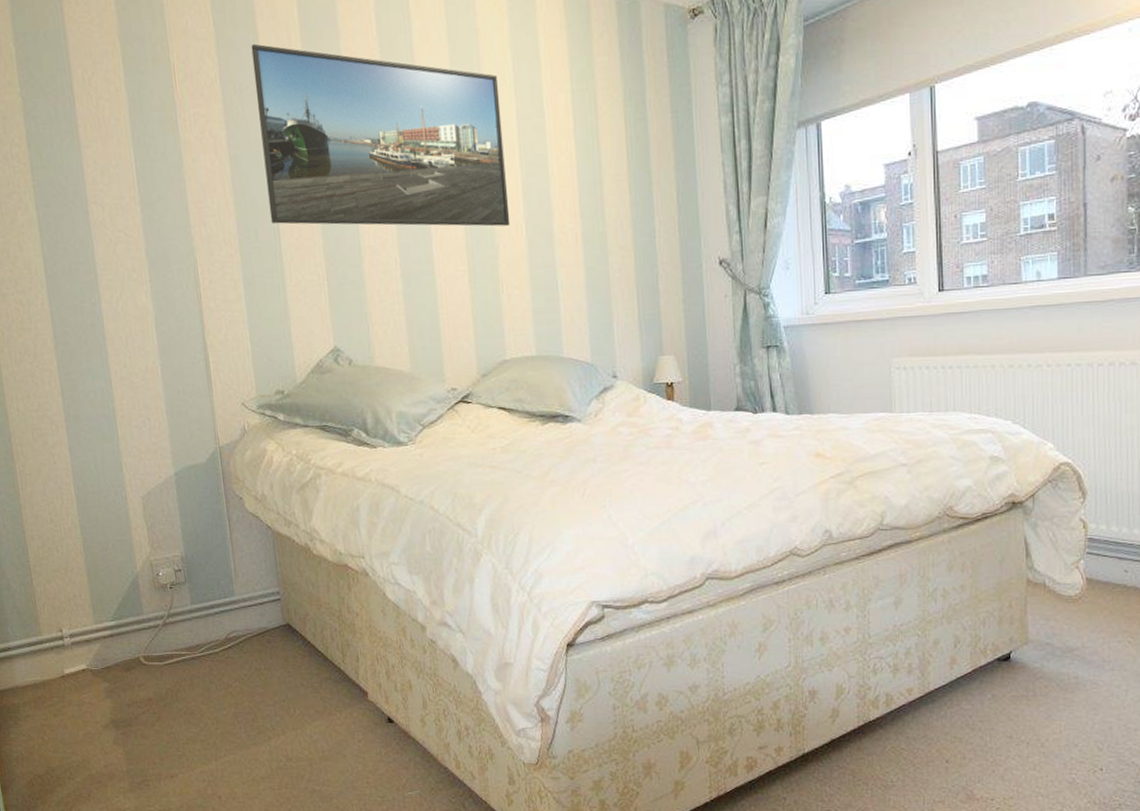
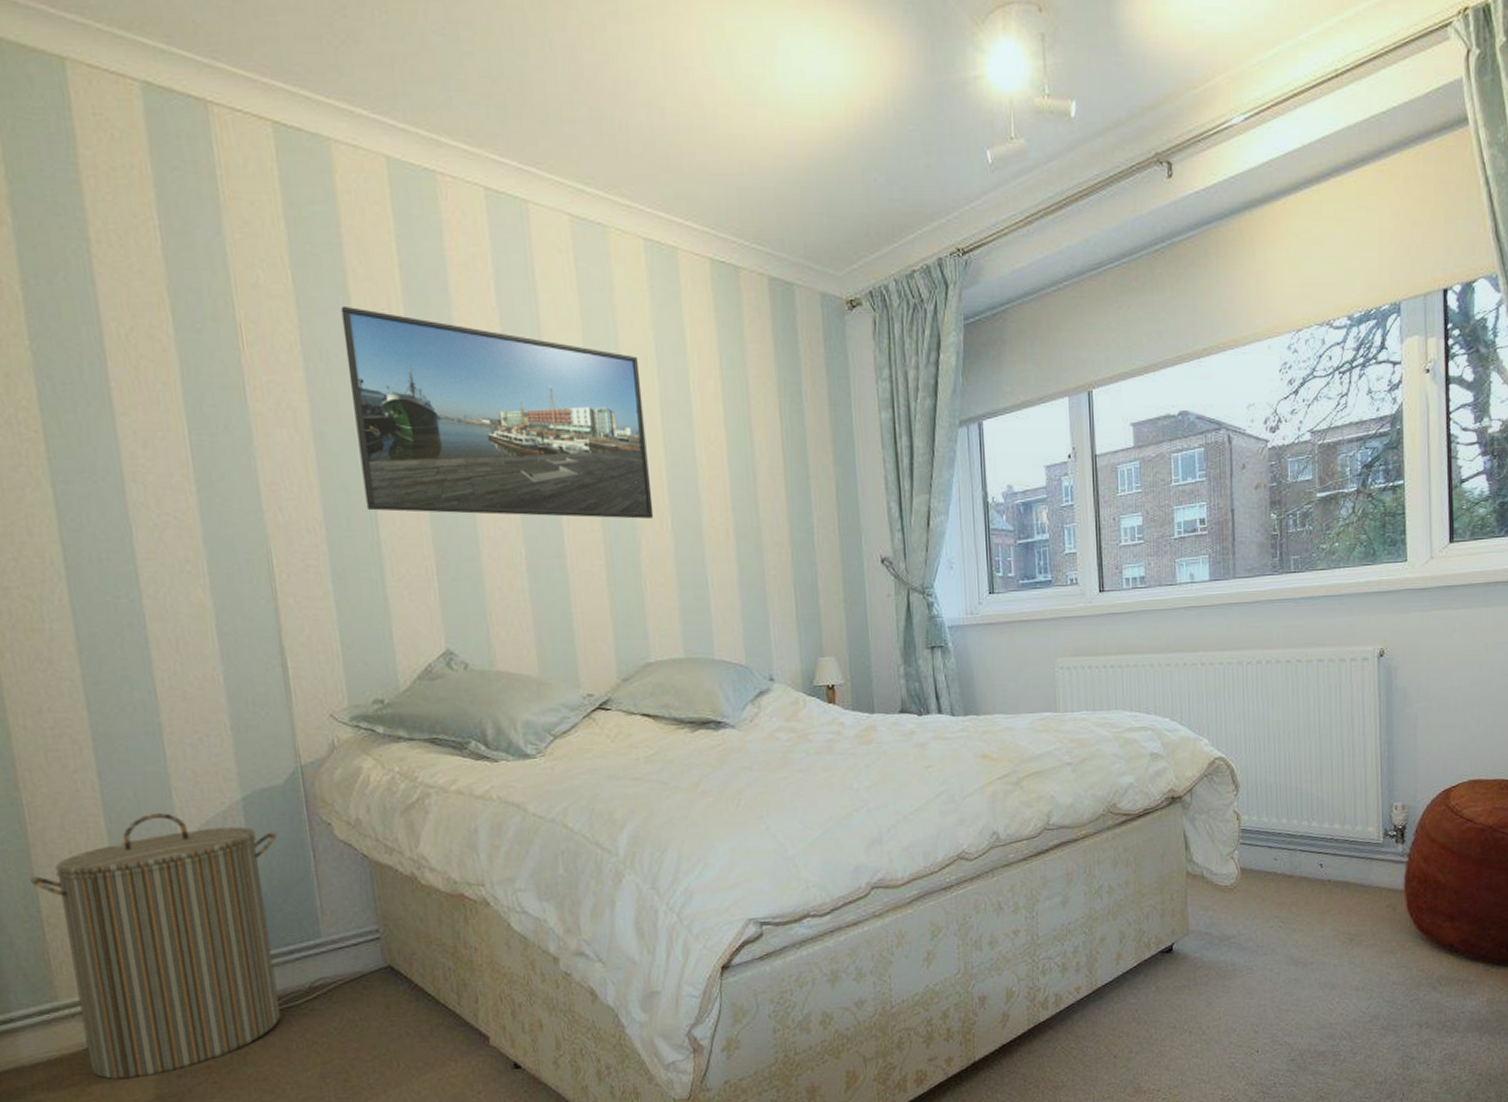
laundry hamper: none [22,484,204,704] -> present [30,813,281,1079]

